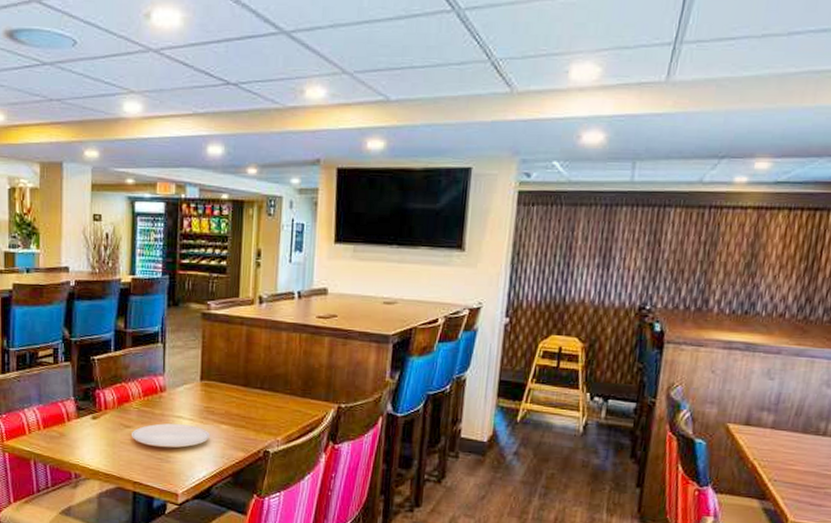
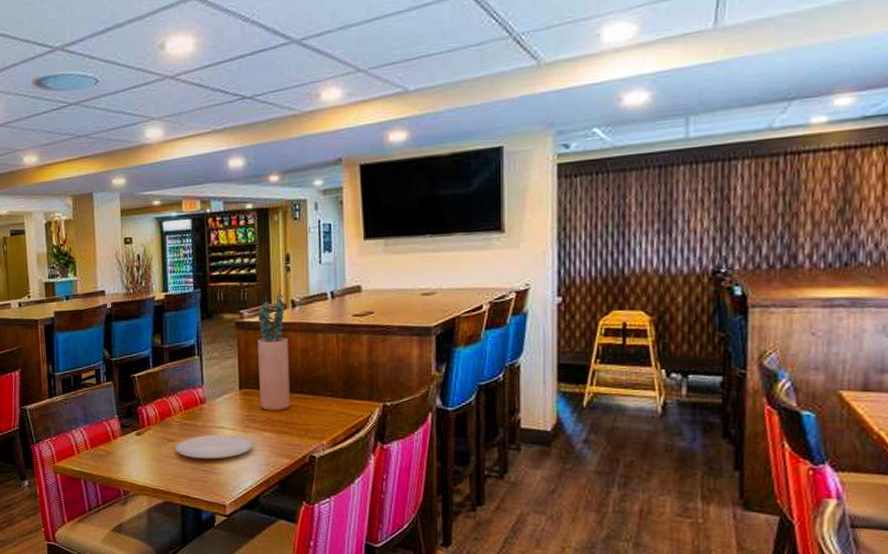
vase: none [220,283,253,405] -> present [258,288,291,411]

